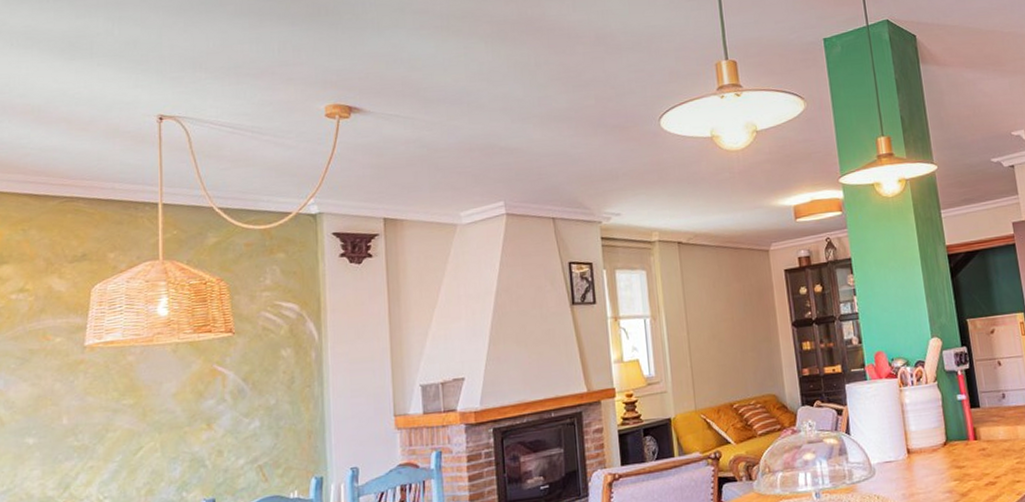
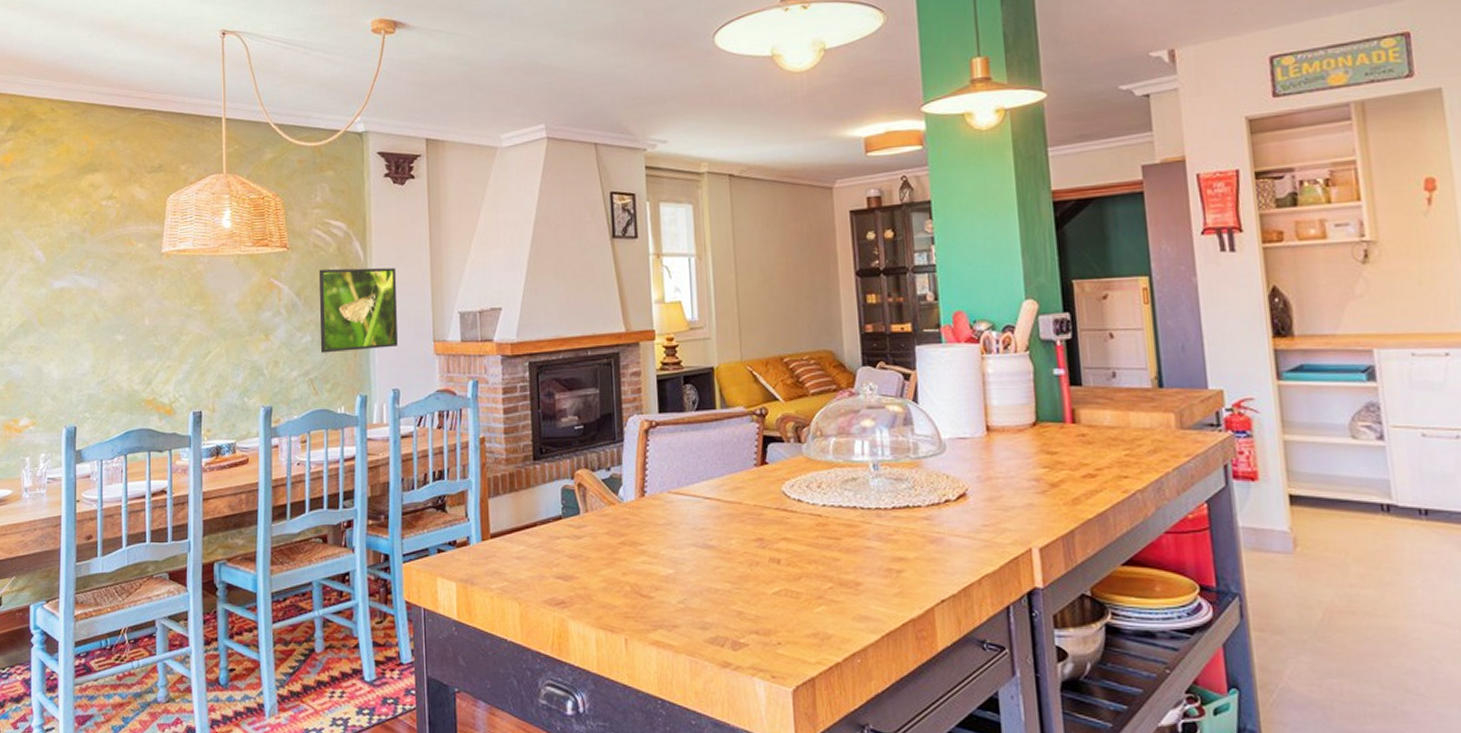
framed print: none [269,345,356,438] -> present [319,267,398,353]

